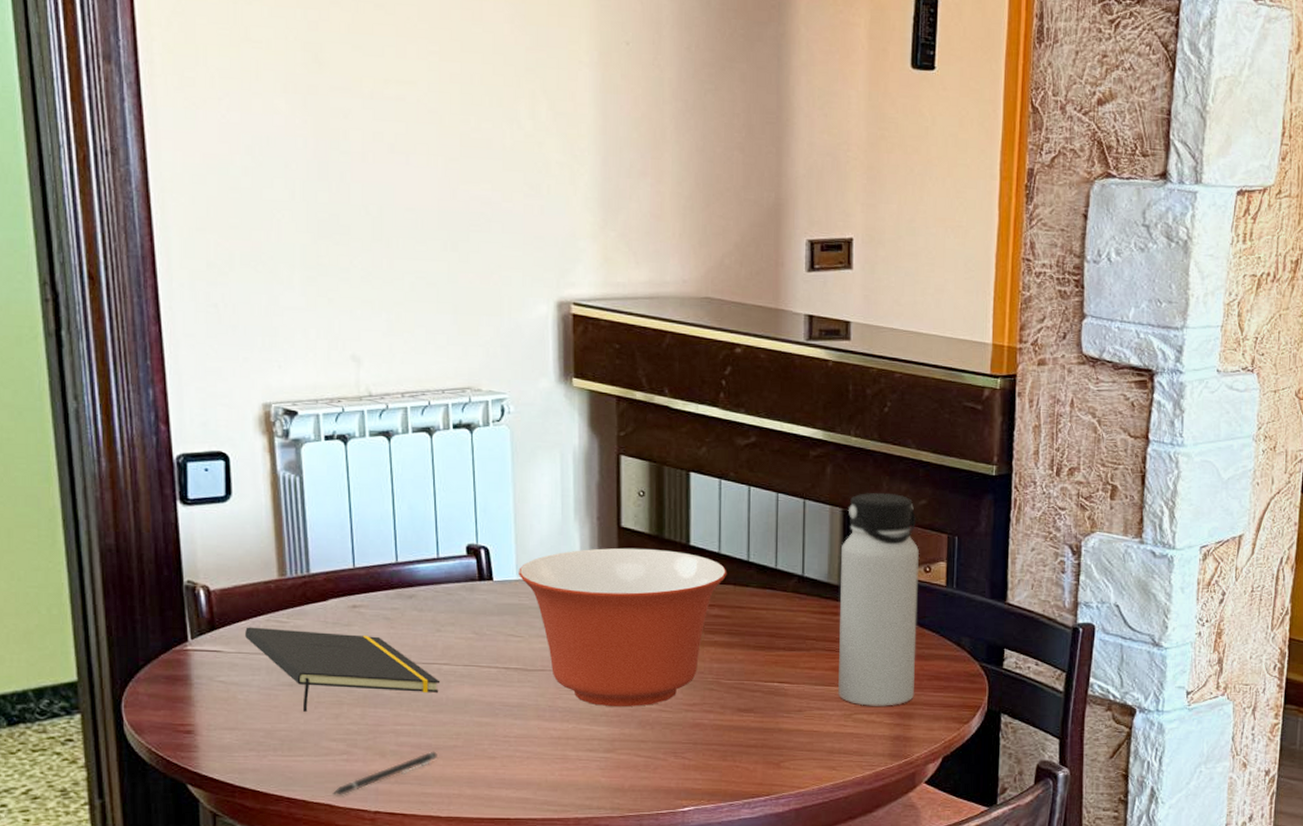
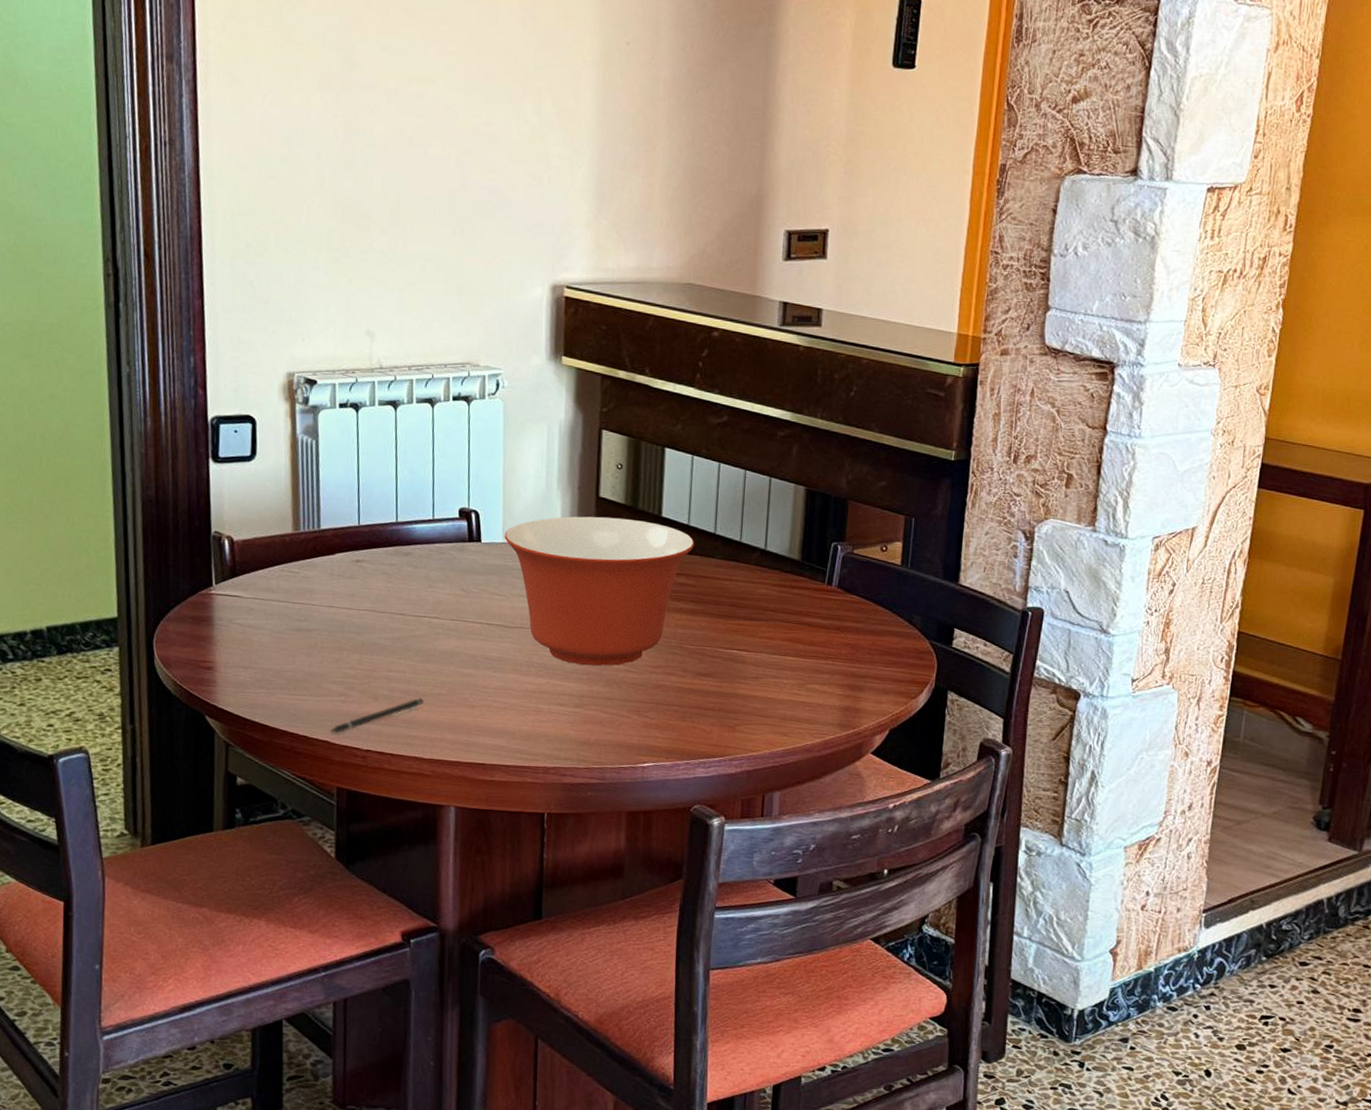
notepad: present [245,627,441,712] -> none [262,575,430,655]
water bottle: present [837,492,920,706] -> none [793,473,878,678]

